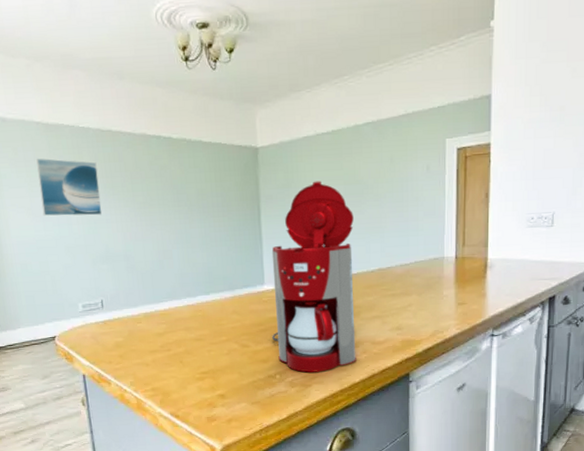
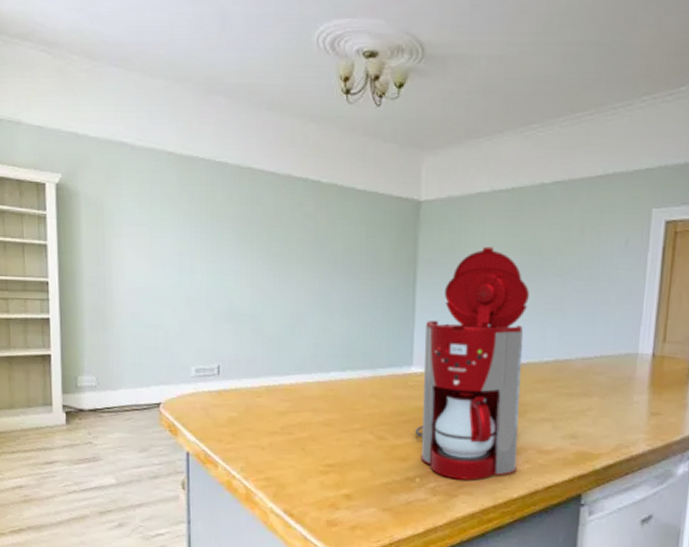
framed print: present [36,158,102,216] -> none [163,193,231,265]

